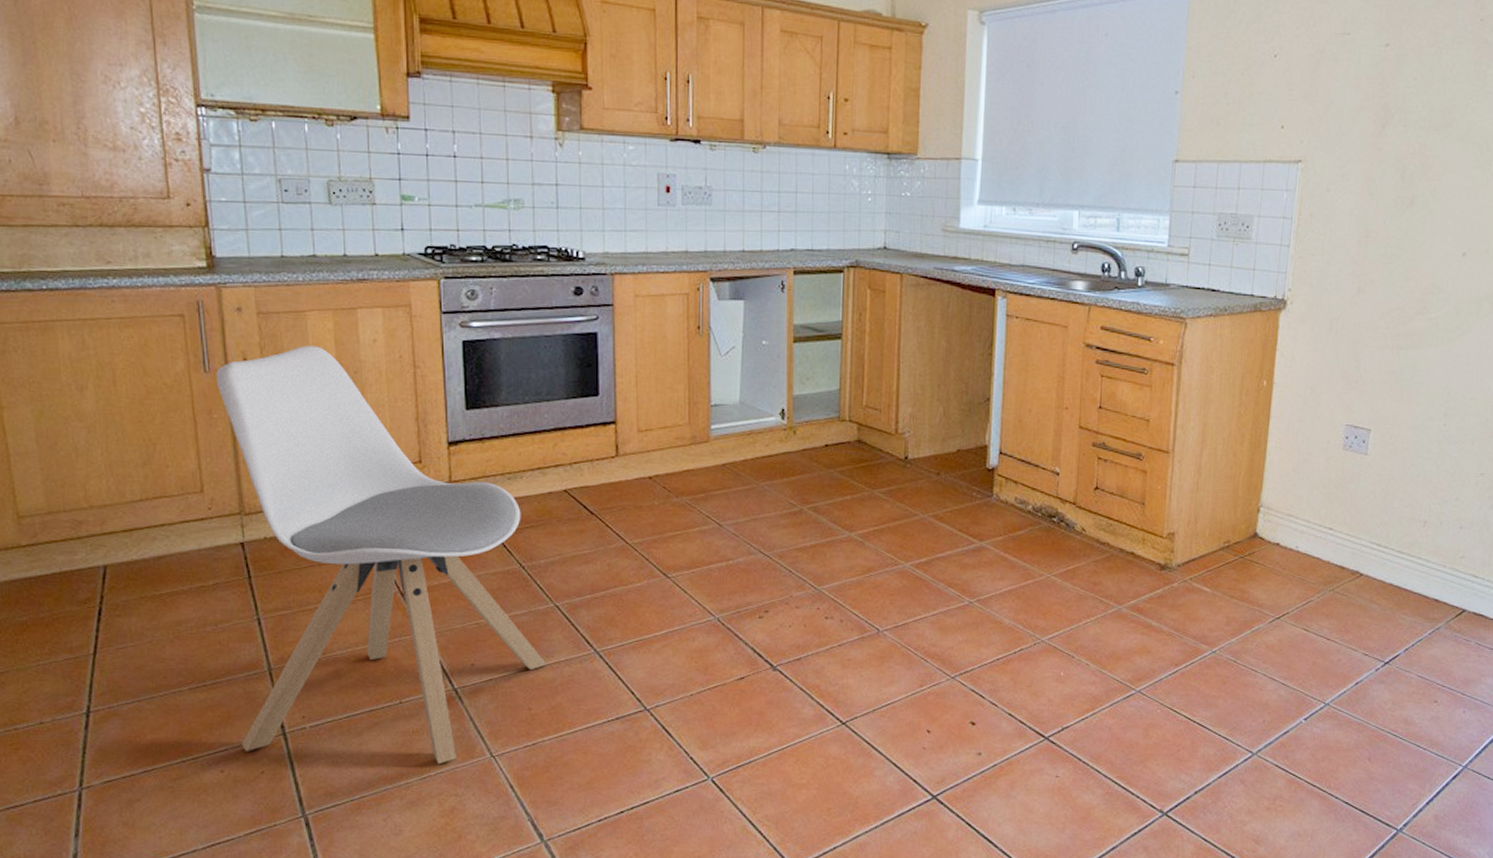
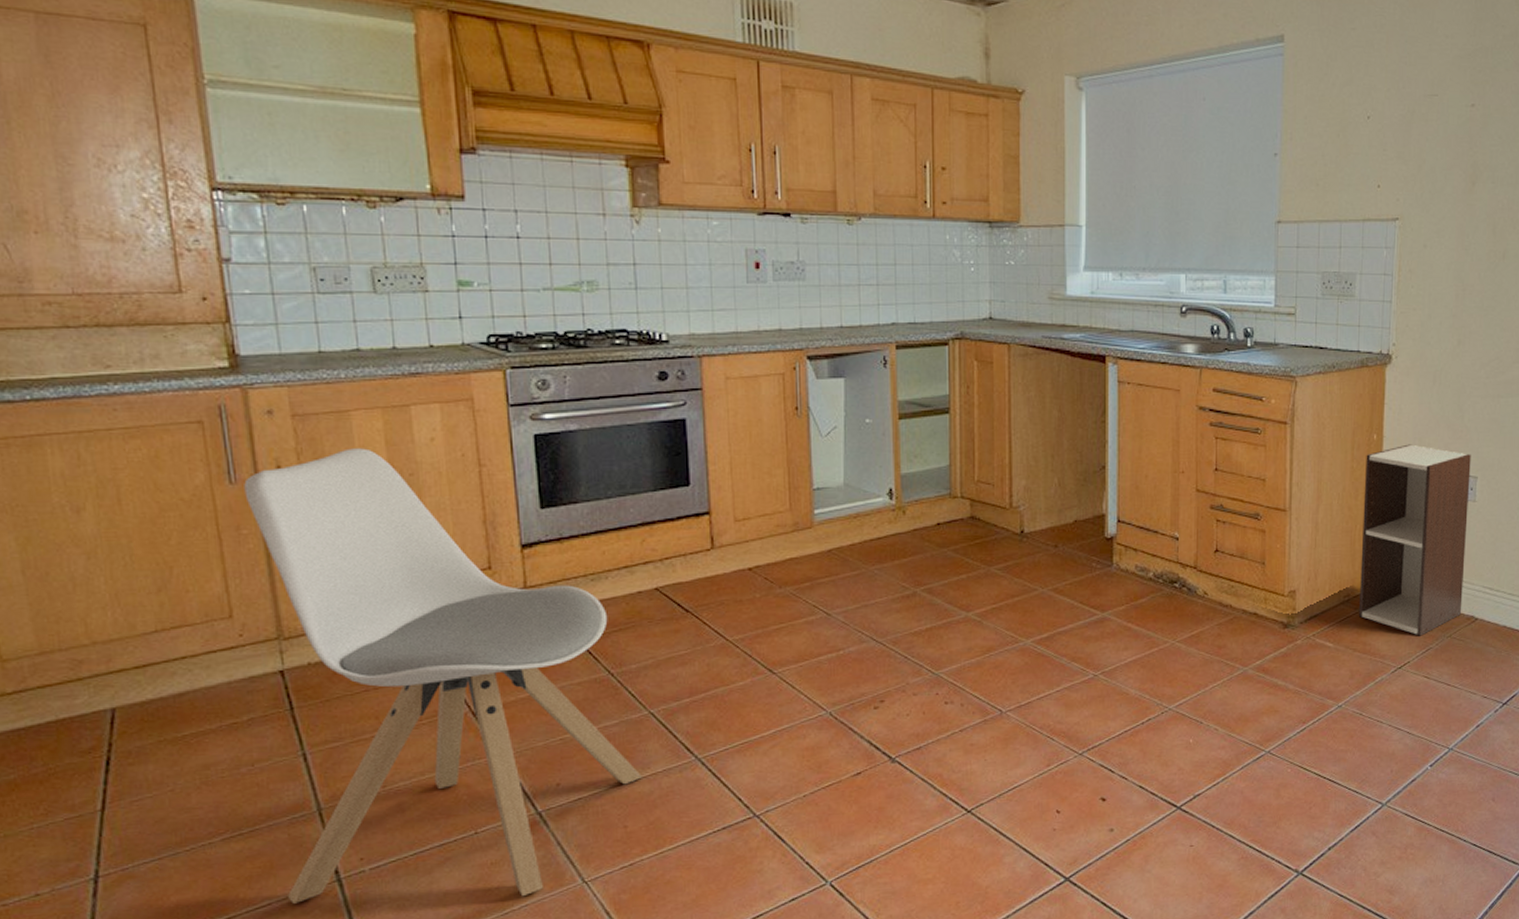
shelf unit: none [1238,392,1365,588] -> present [1358,444,1471,636]

